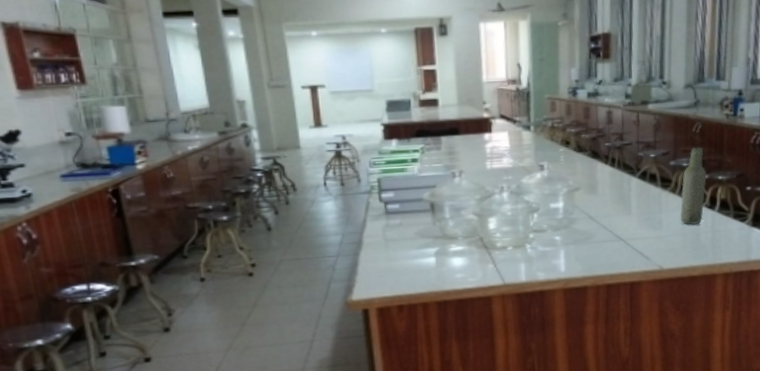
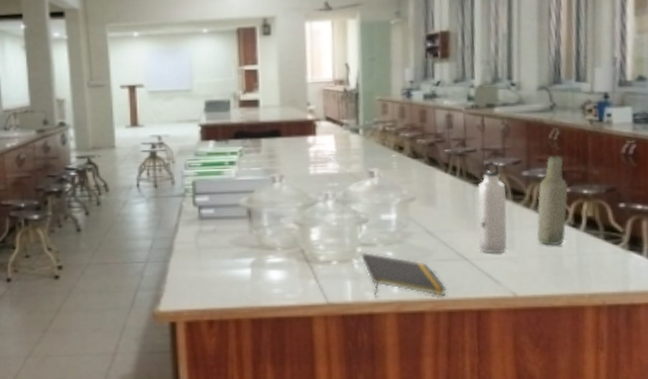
notepad: none [533,238,606,277] -> present [361,253,447,297]
water bottle: none [632,153,657,235] -> present [476,162,507,254]

